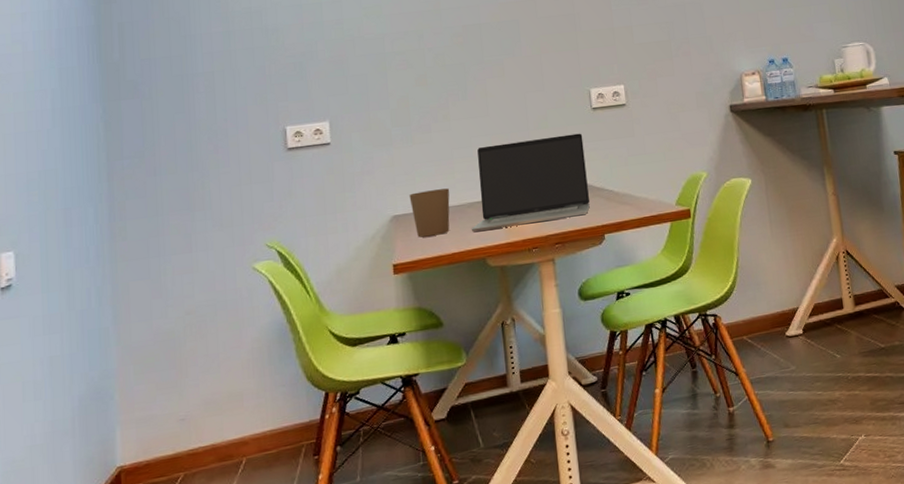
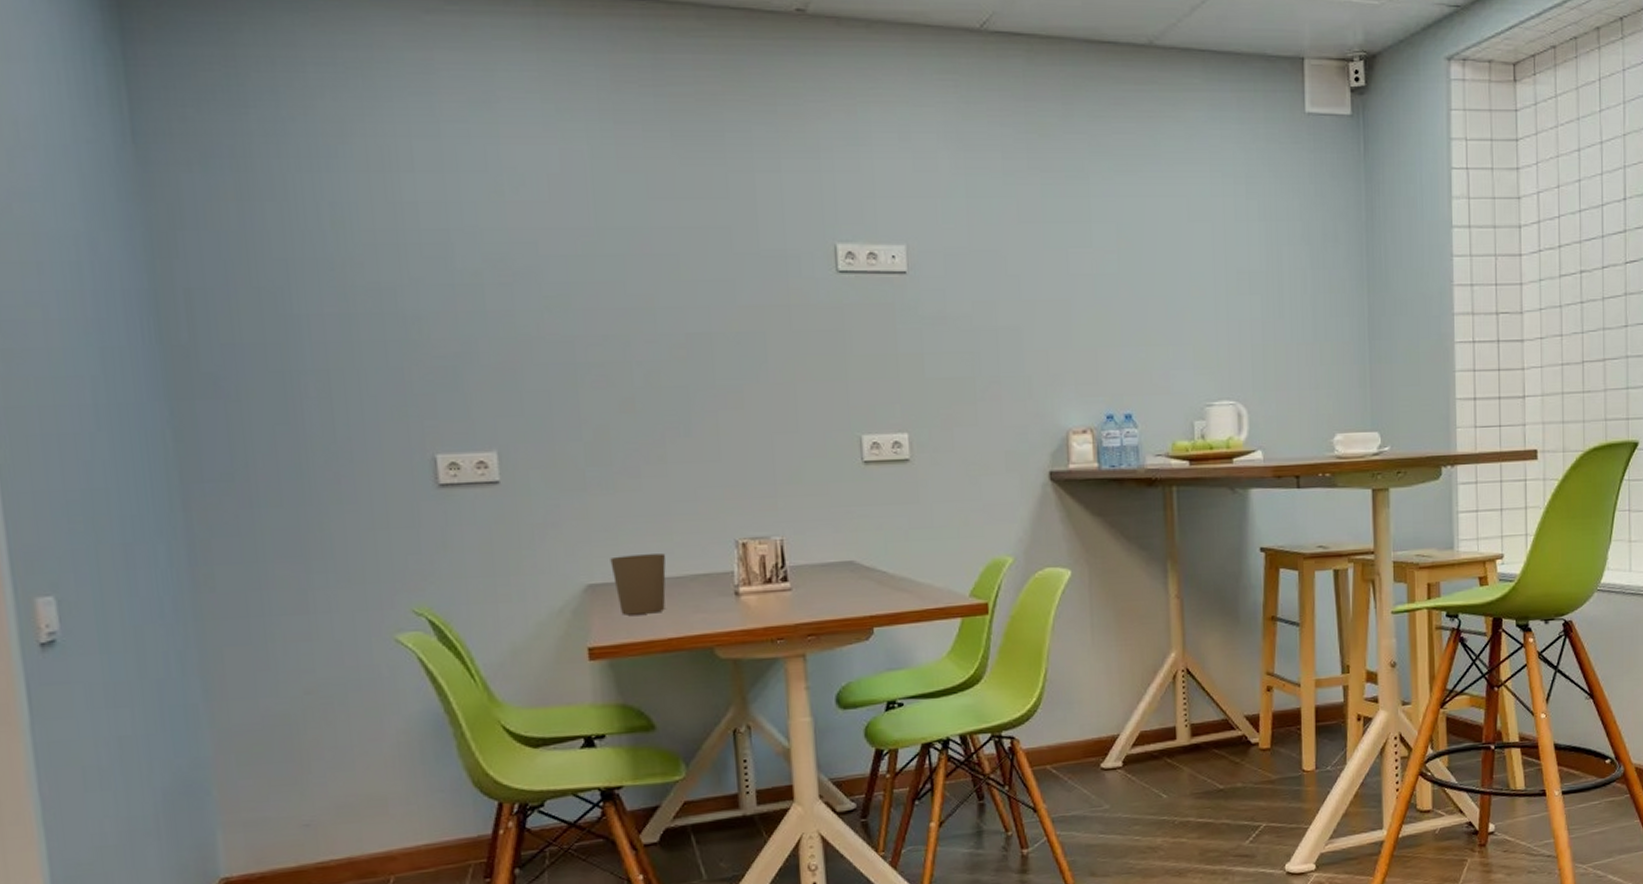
laptop: present [471,133,590,233] -> none [694,493,855,614]

